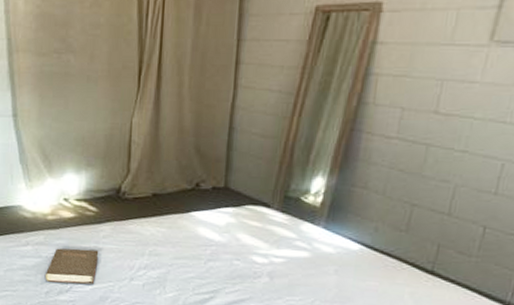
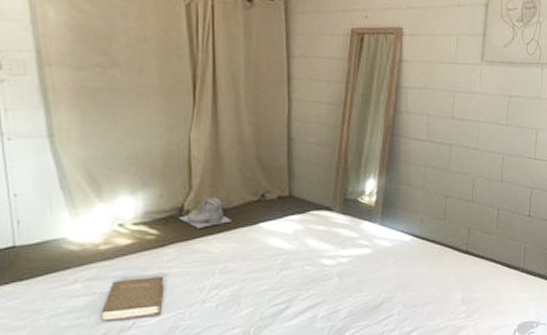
boots: none [115,181,165,210] -> present [178,197,232,228]

